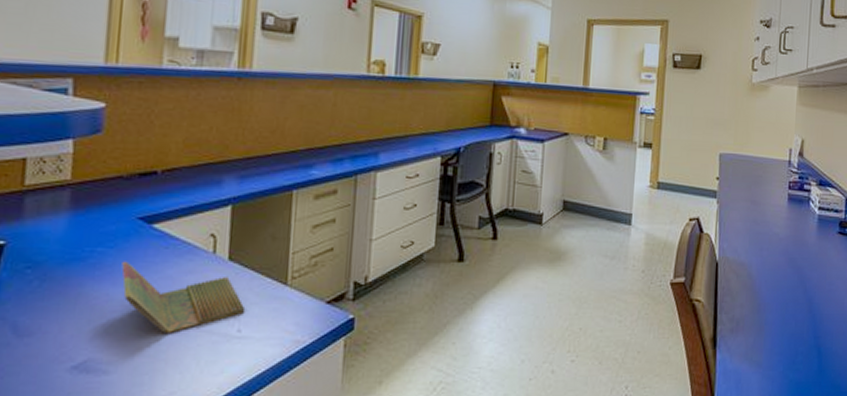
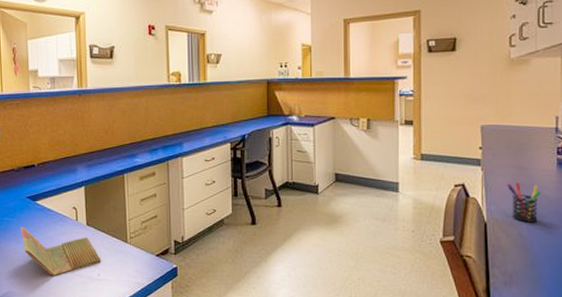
pen holder: none [739,217,772,263] -> present [506,181,542,223]

